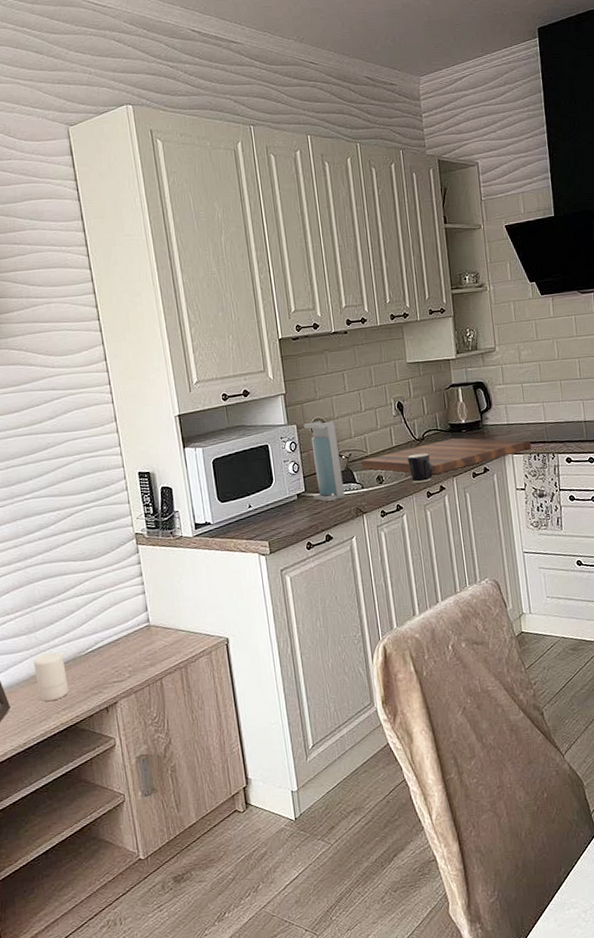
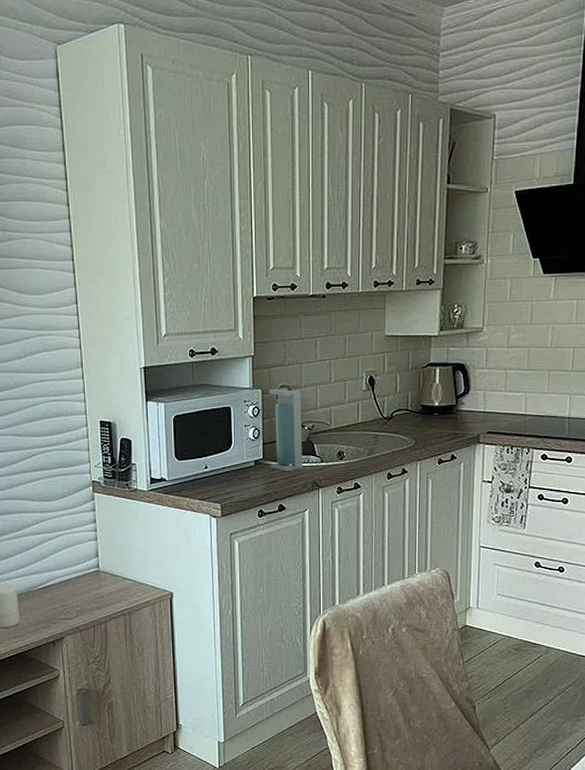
cutting board: present [361,437,531,475] -> none [323,420,506,457]
mug: present [407,452,434,484] -> none [372,432,398,464]

